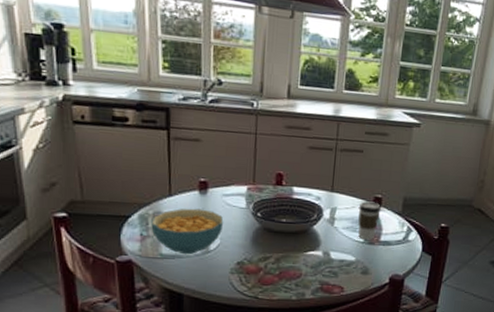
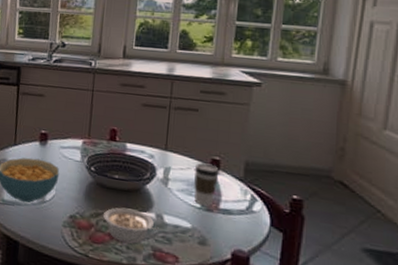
legume: none [272,249,326,281] -> present [103,207,159,244]

